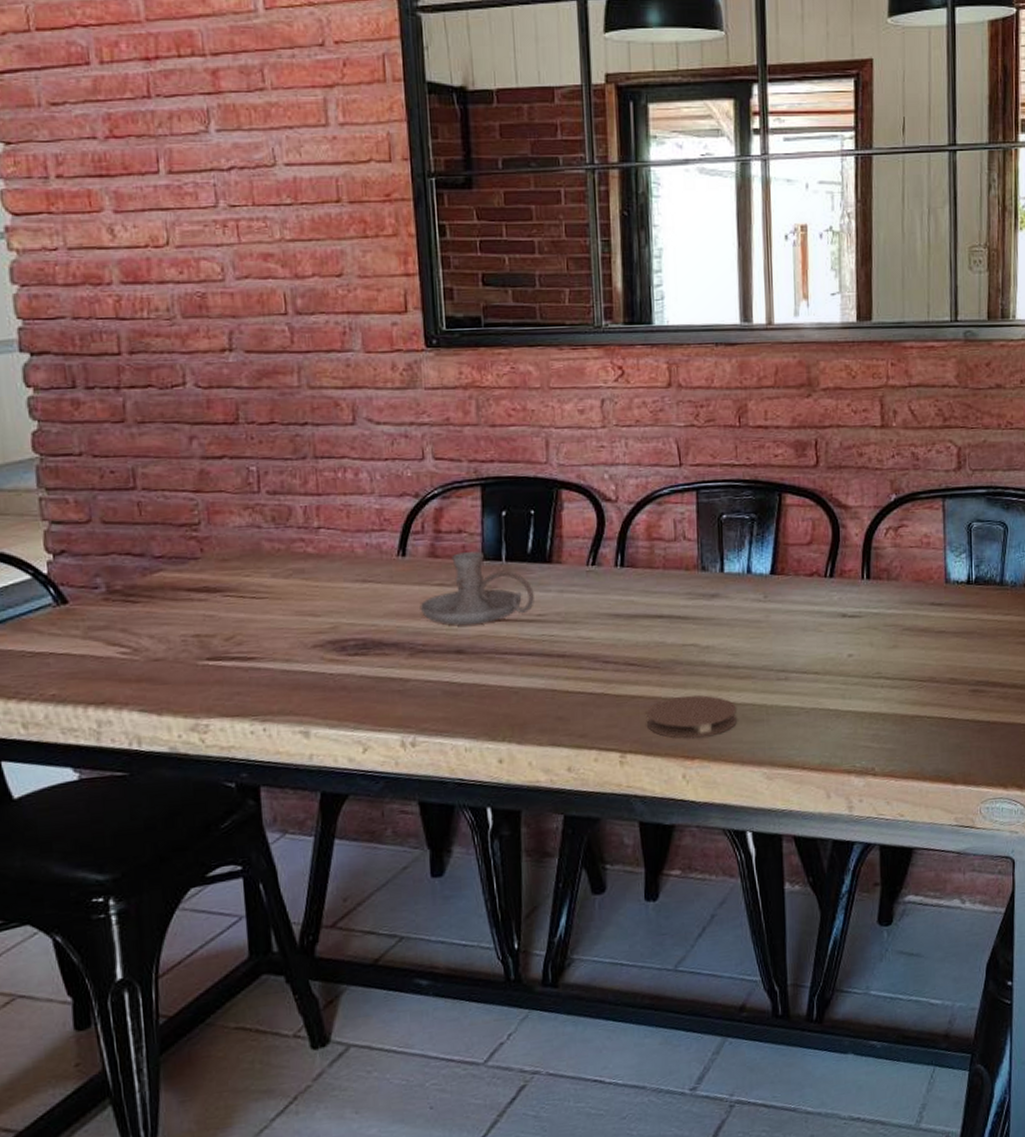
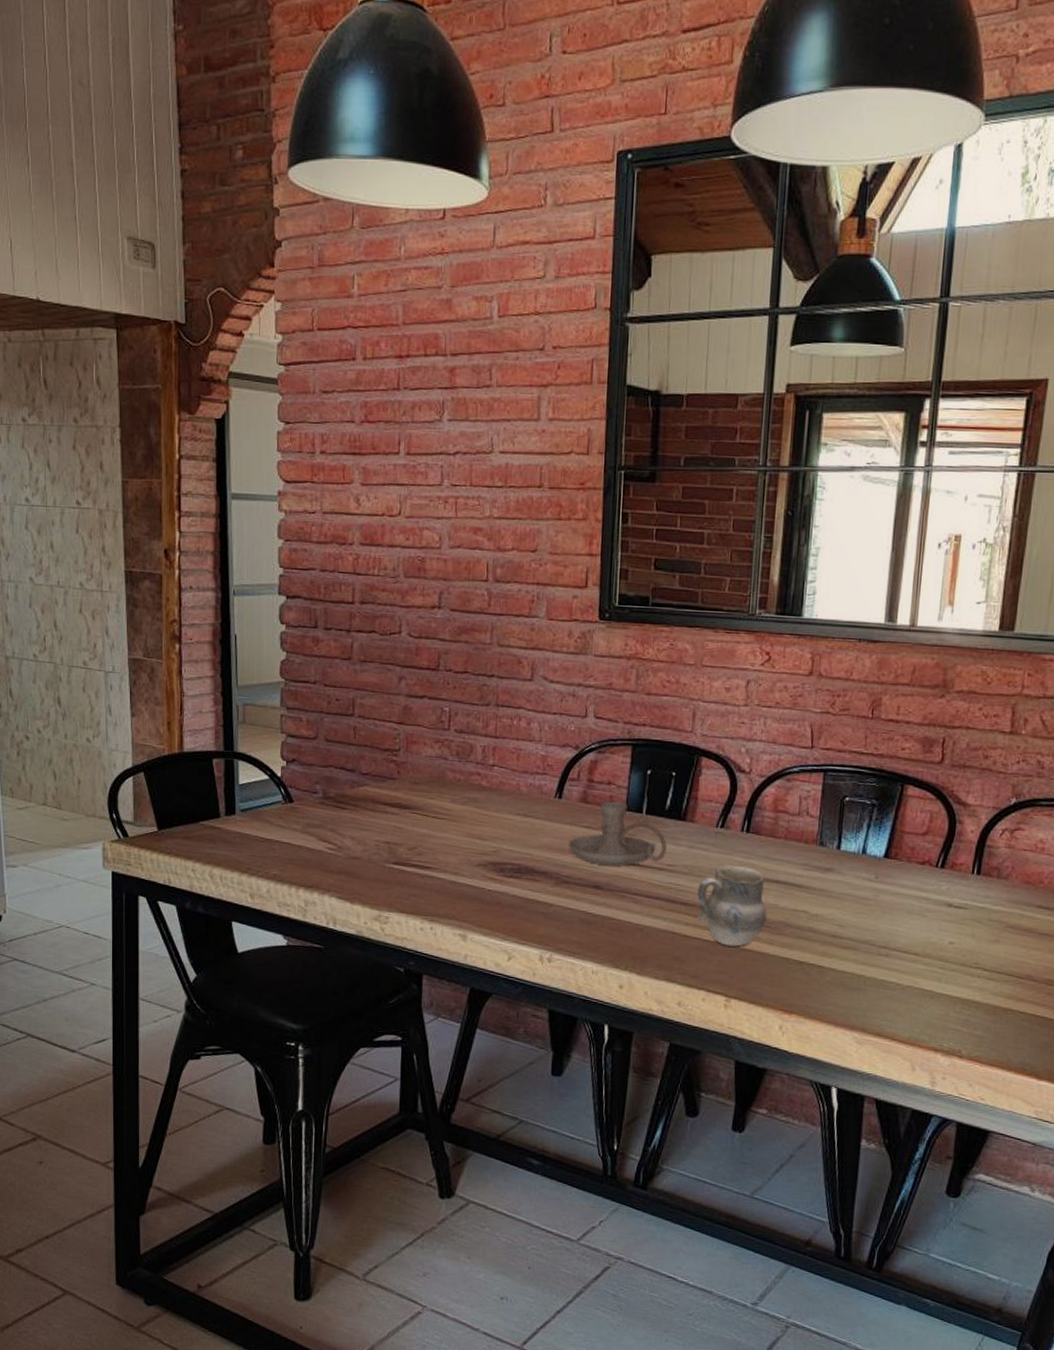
cup: none [574,605,654,696] -> present [697,865,767,947]
coaster: present [647,695,738,739] -> none [753,955,837,996]

